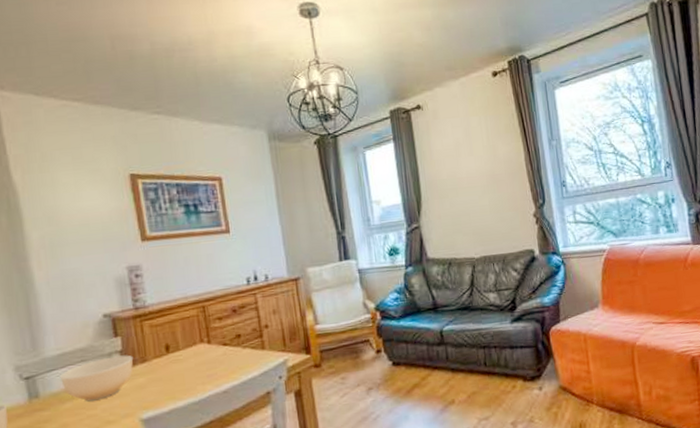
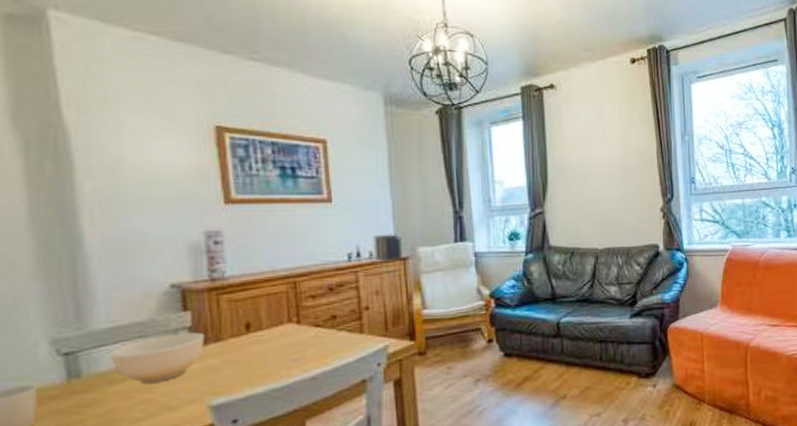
books: none [267,257,294,283] -> present [372,234,403,261]

